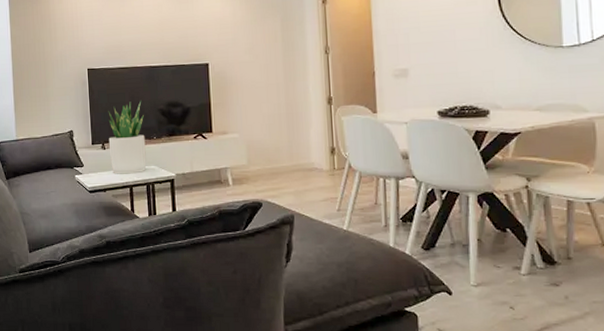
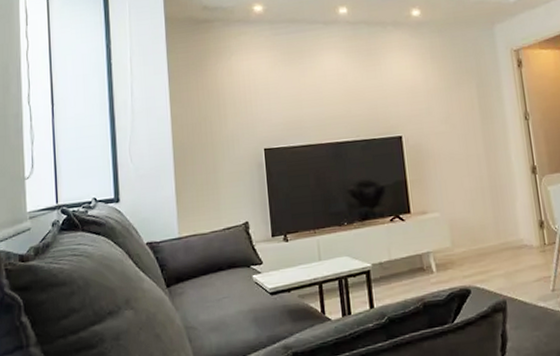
planter: present [108,101,147,174] -> none [290,182,337,270]

